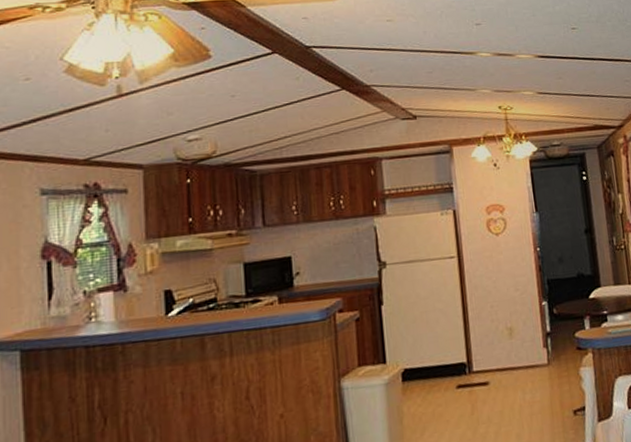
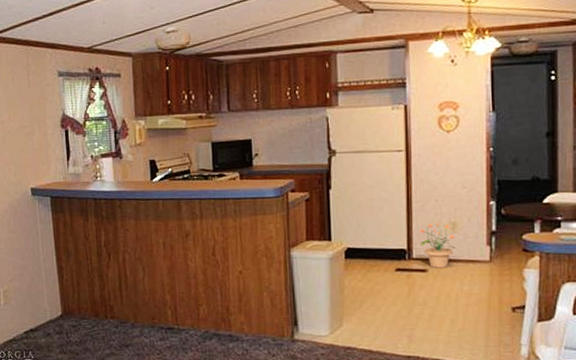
potted plant: none [477,329,514,379] -> present [419,222,455,268]

